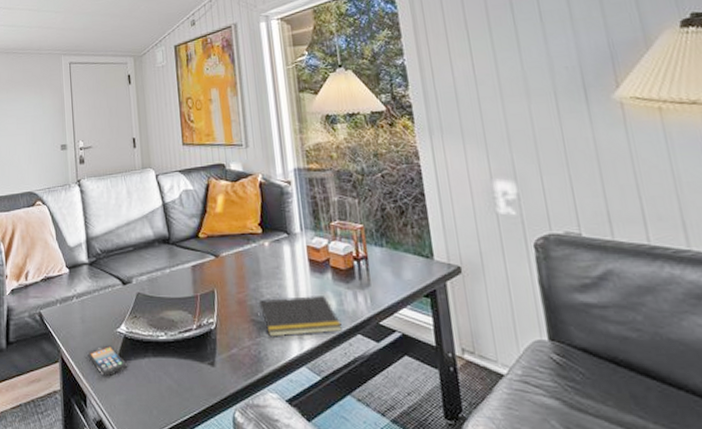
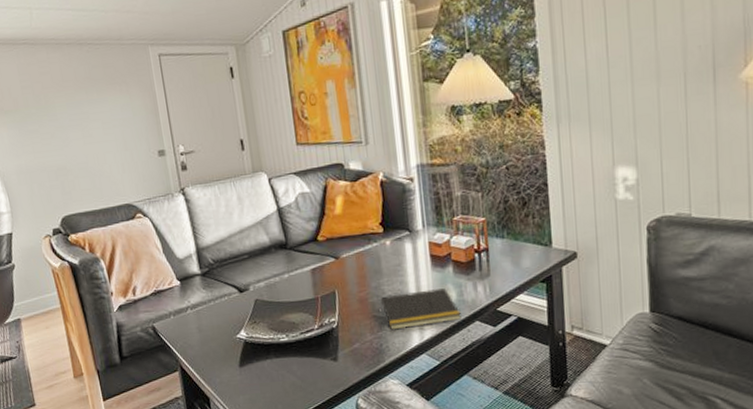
smartphone: present [87,345,128,377] -> none [207,351,250,380]

